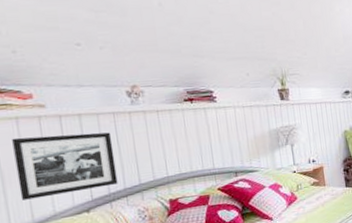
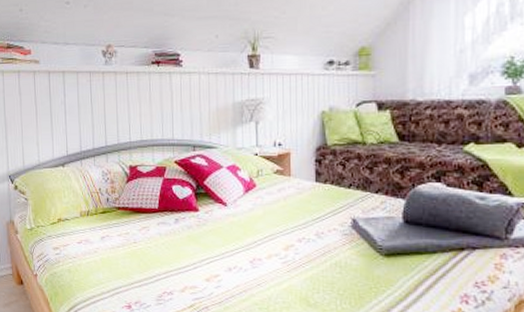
picture frame: present [12,132,118,200] -> none [14,90,88,147]

